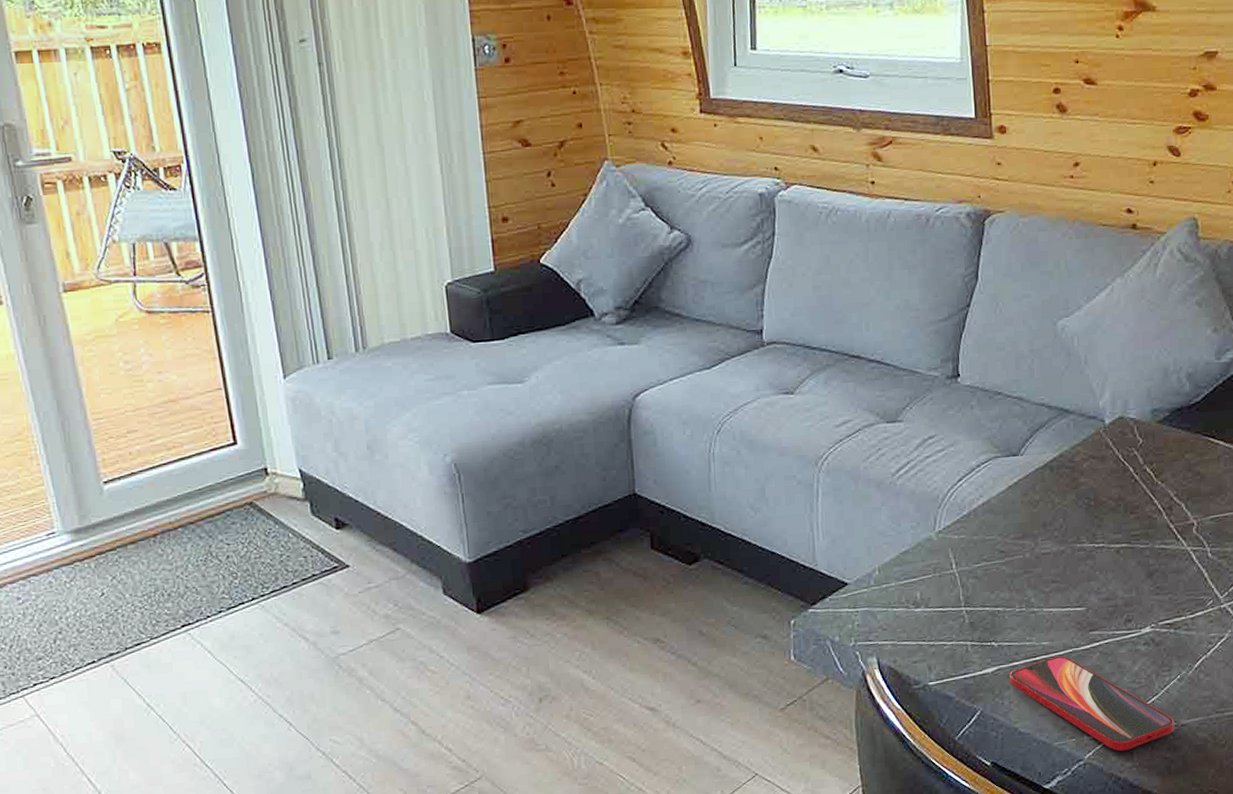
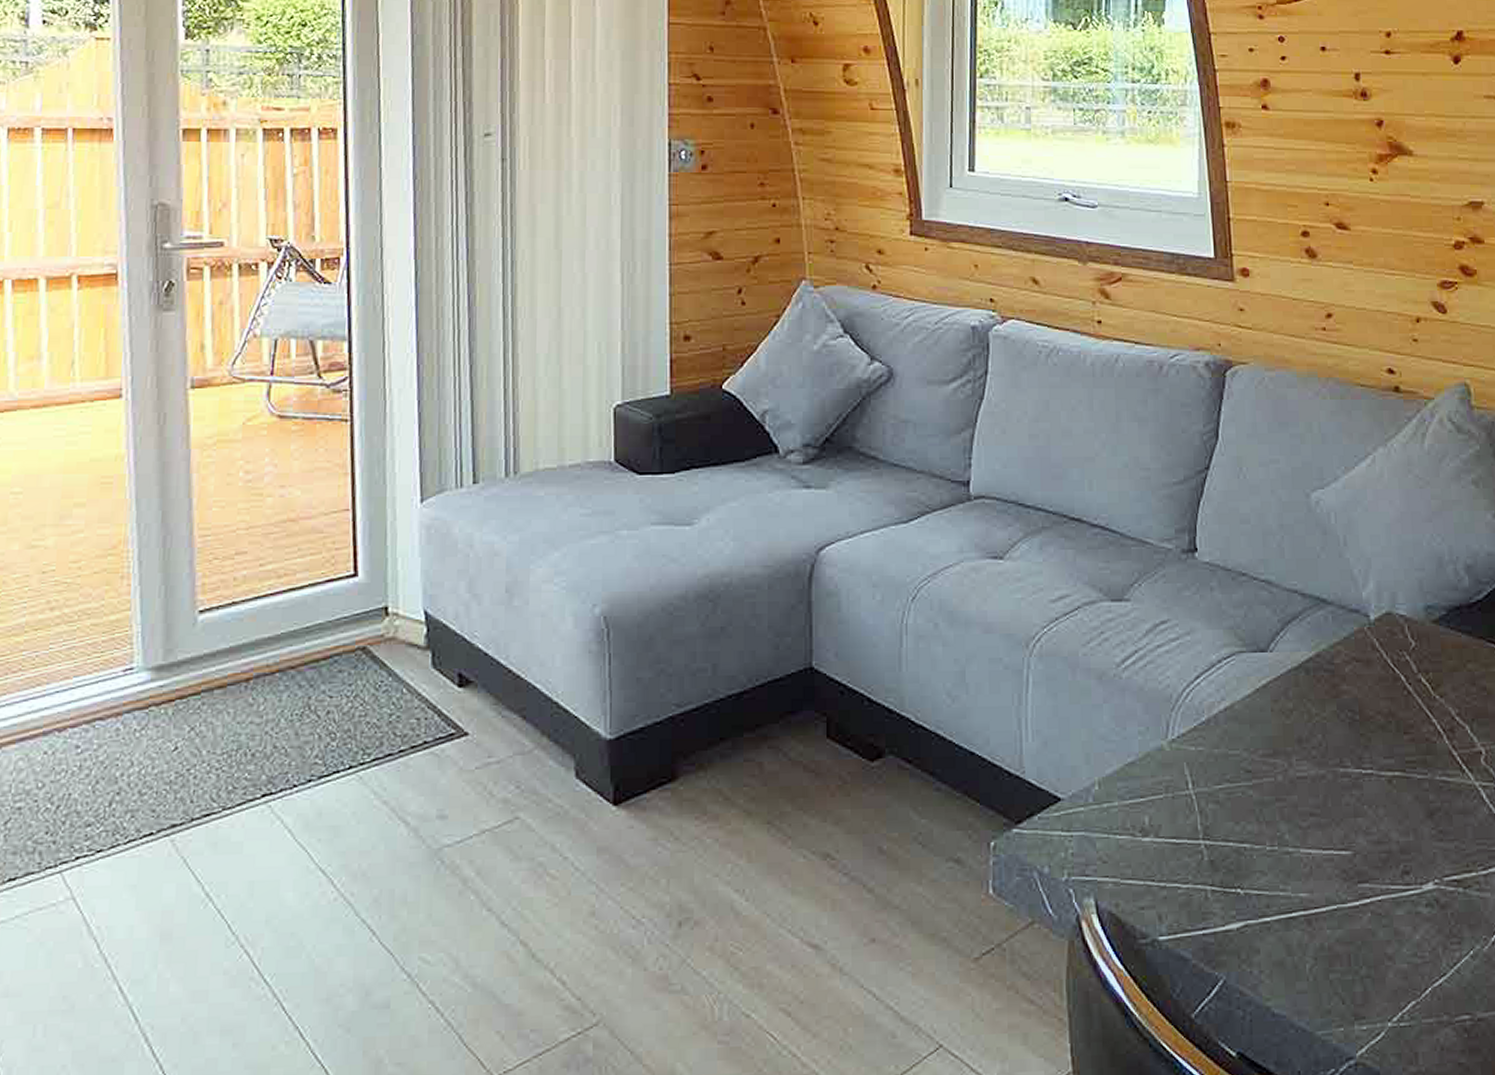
smartphone: present [1010,655,1175,751] -> none [1259,913,1469,1050]

